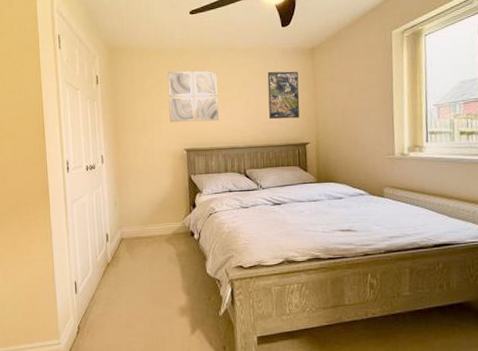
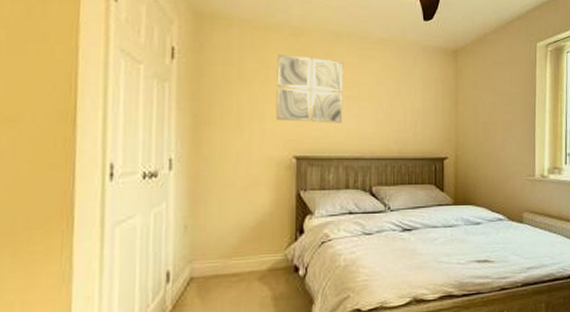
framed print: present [267,71,300,119] -> none [403,70,439,128]

